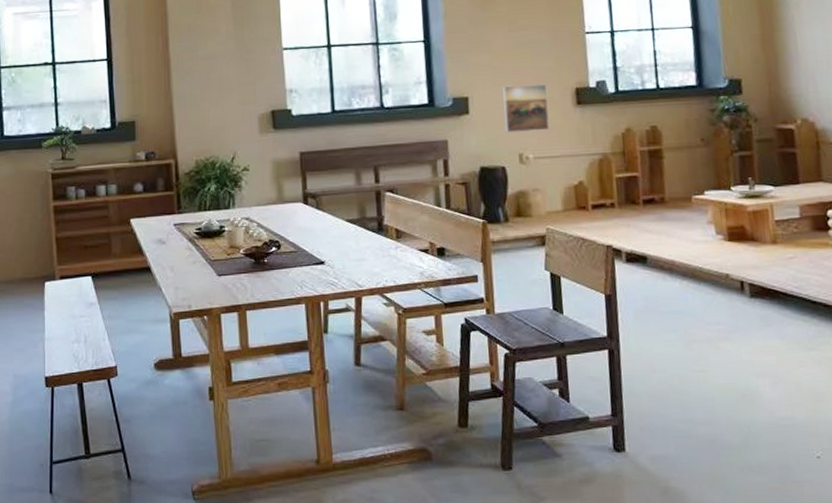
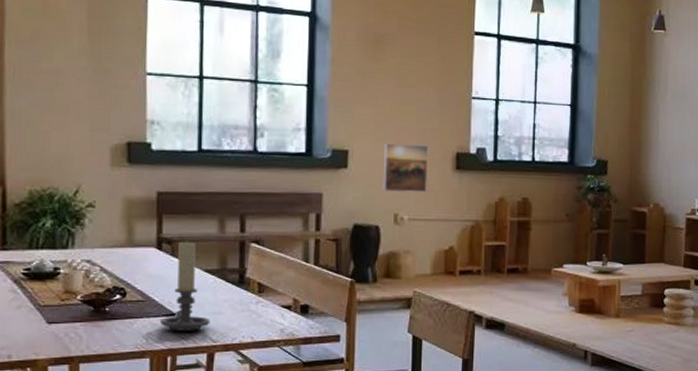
candle holder: none [312,194,356,278] -> present [160,241,211,331]

